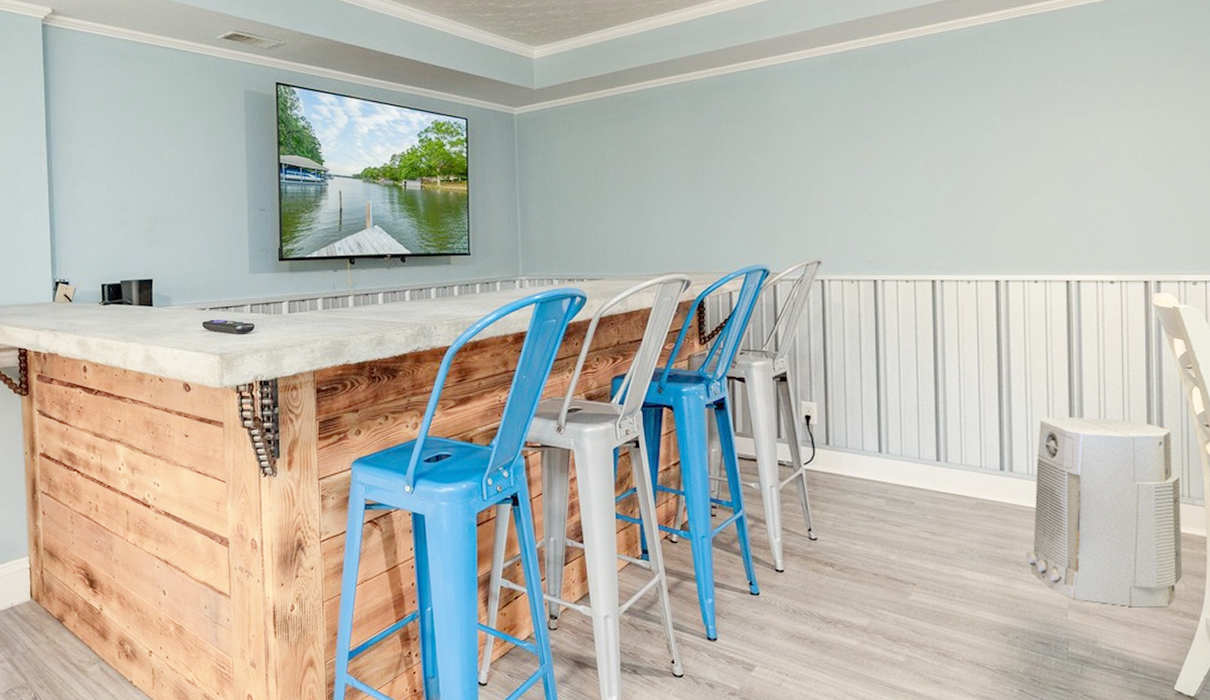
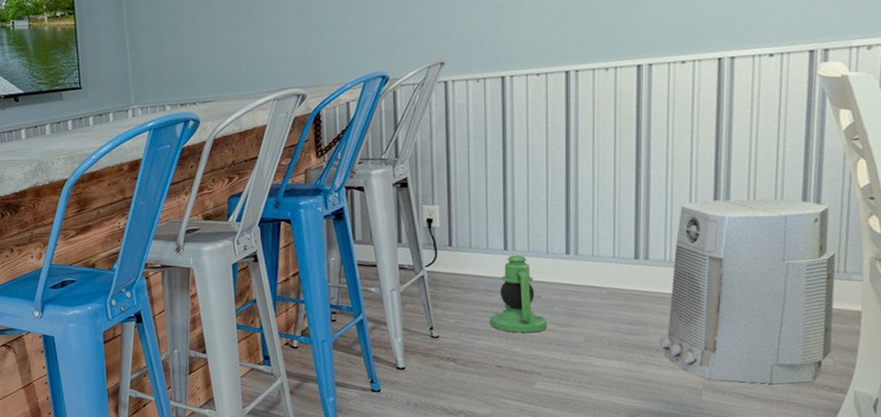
lantern: none [865,458,921,541] -> present [489,254,547,334]

